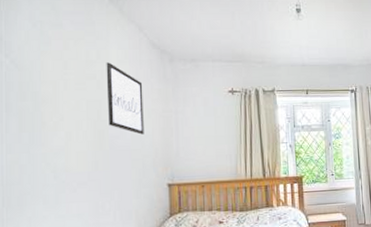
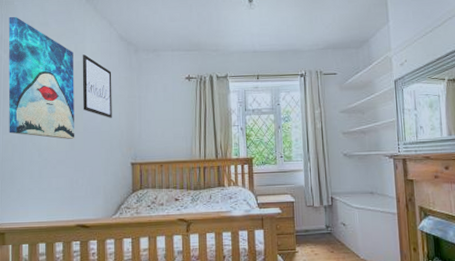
wall art: none [10,14,100,159] -> present [8,16,75,139]

